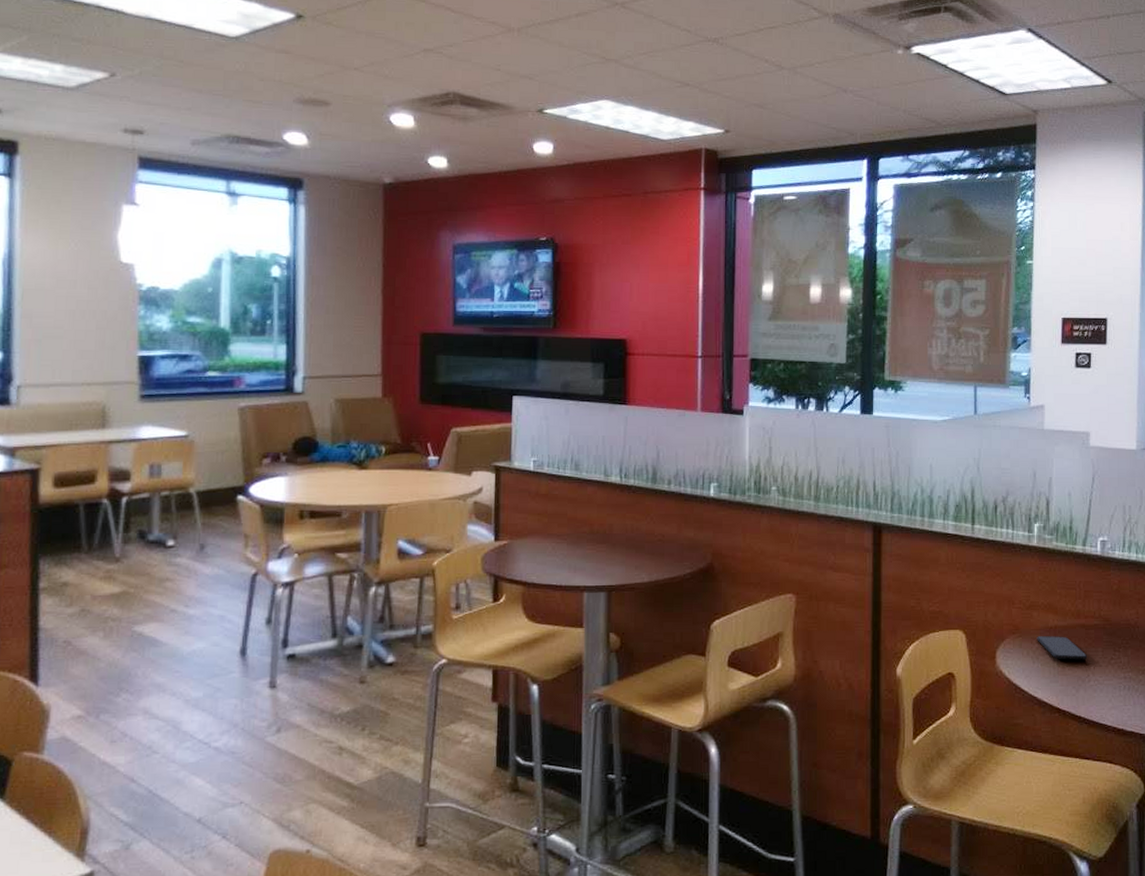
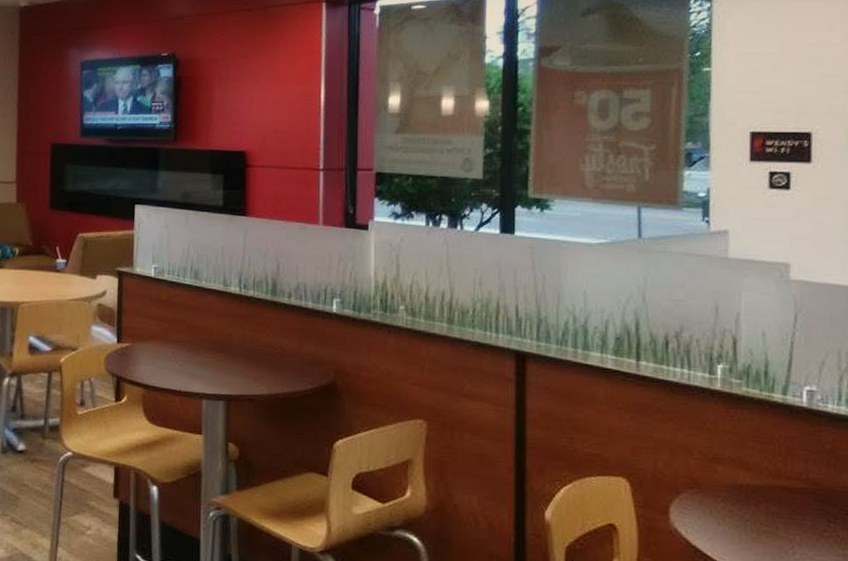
smartphone: present [1037,636,1088,660] -> none [722,494,792,528]

